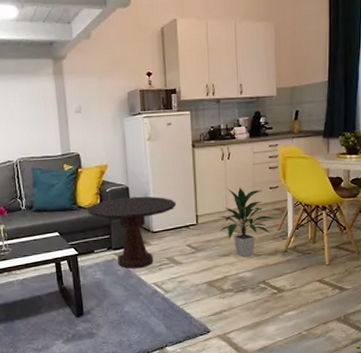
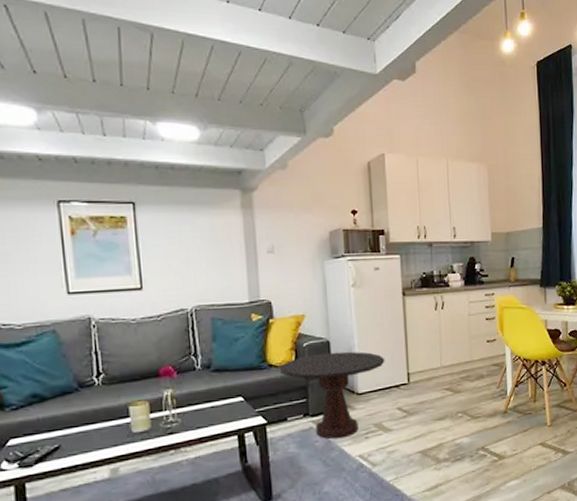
indoor plant: present [219,187,275,258] -> none [433,340,493,421]

